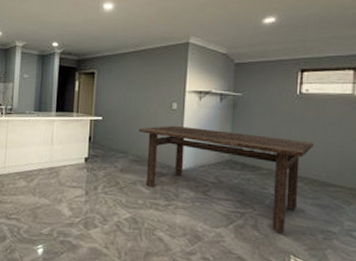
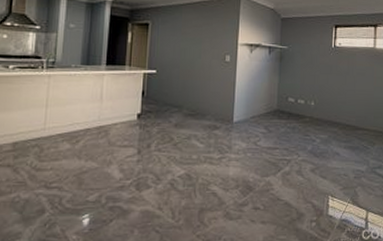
dining table: present [139,125,314,233] -> none [193,77,346,175]

